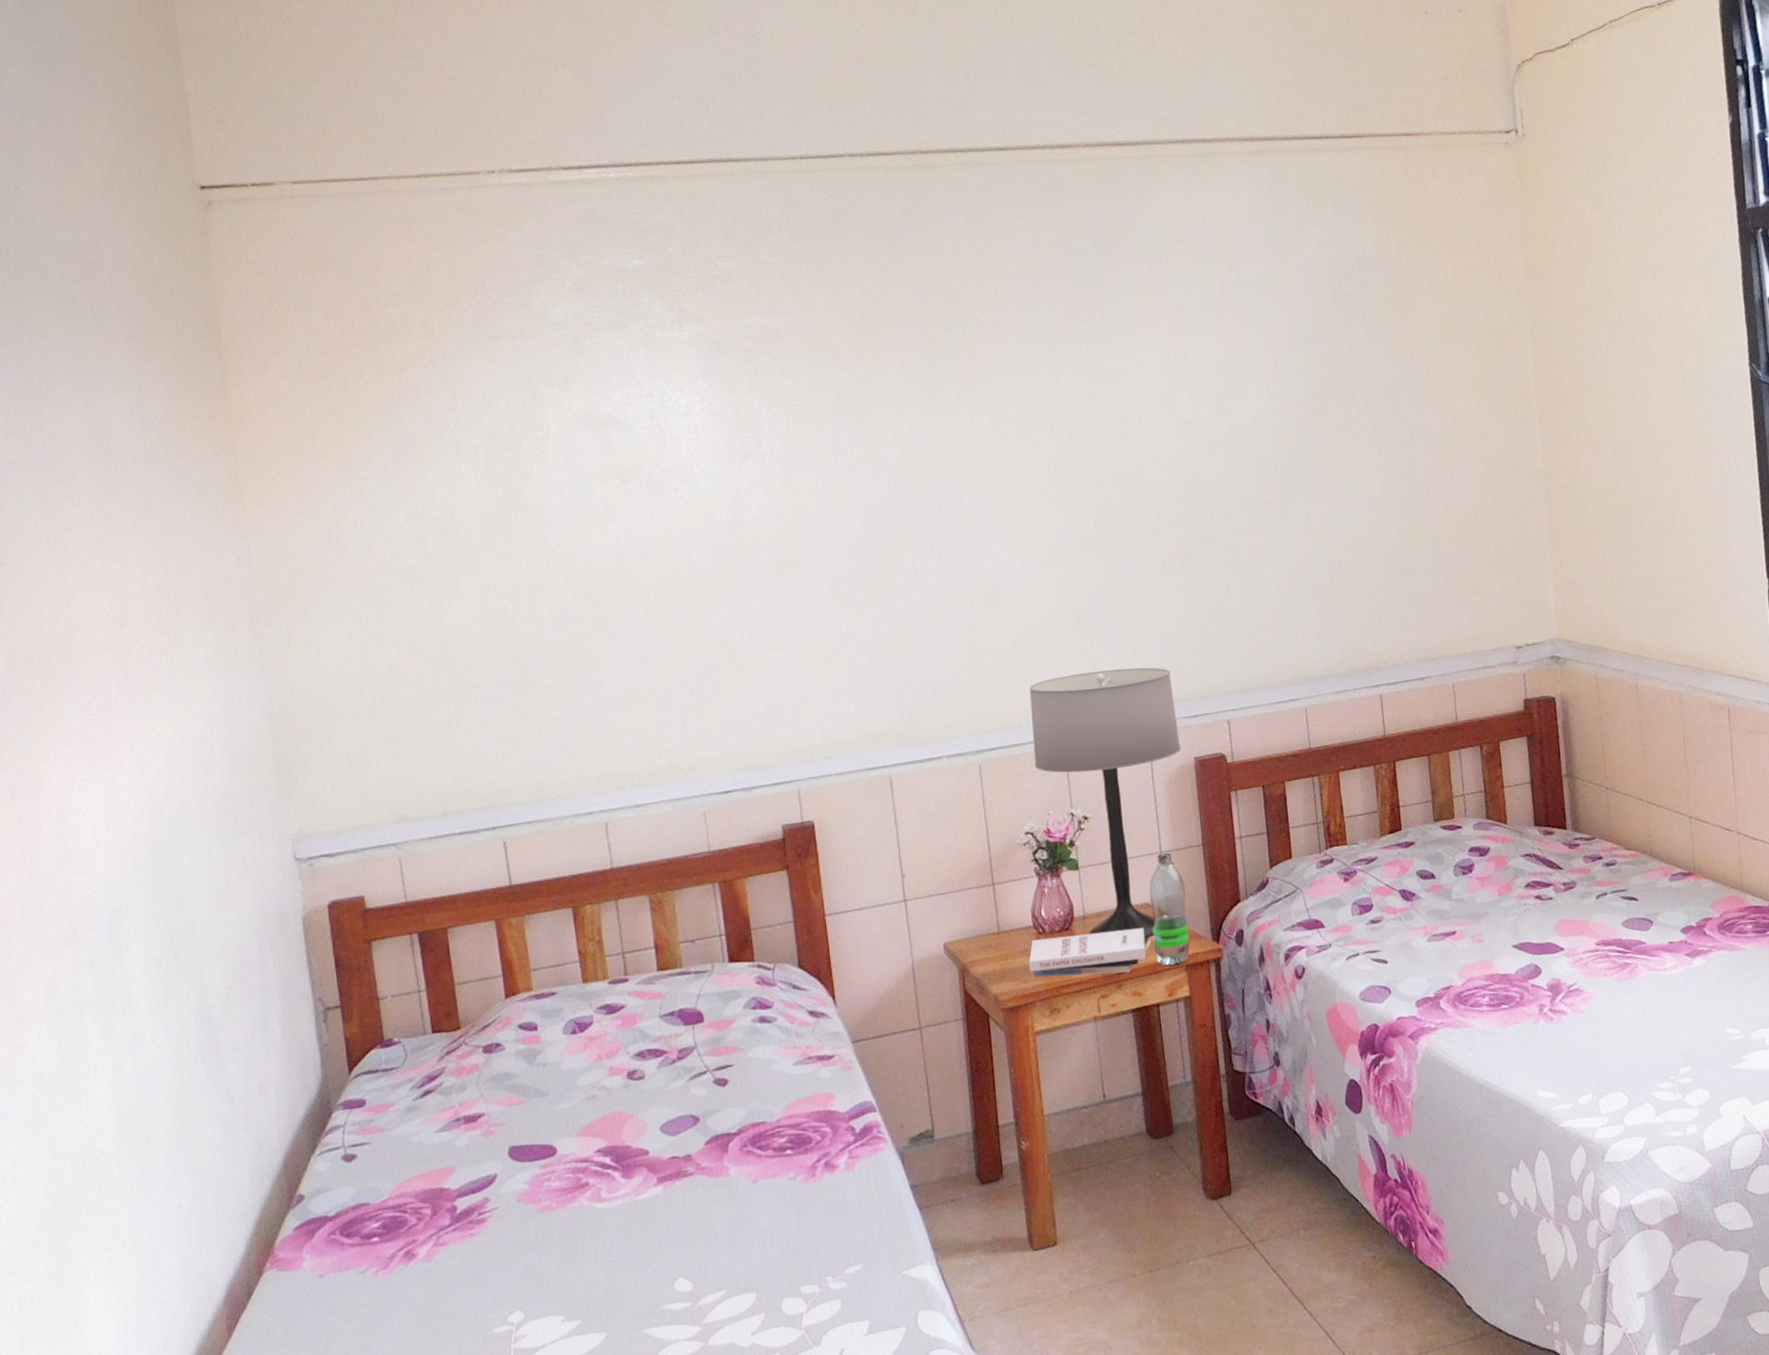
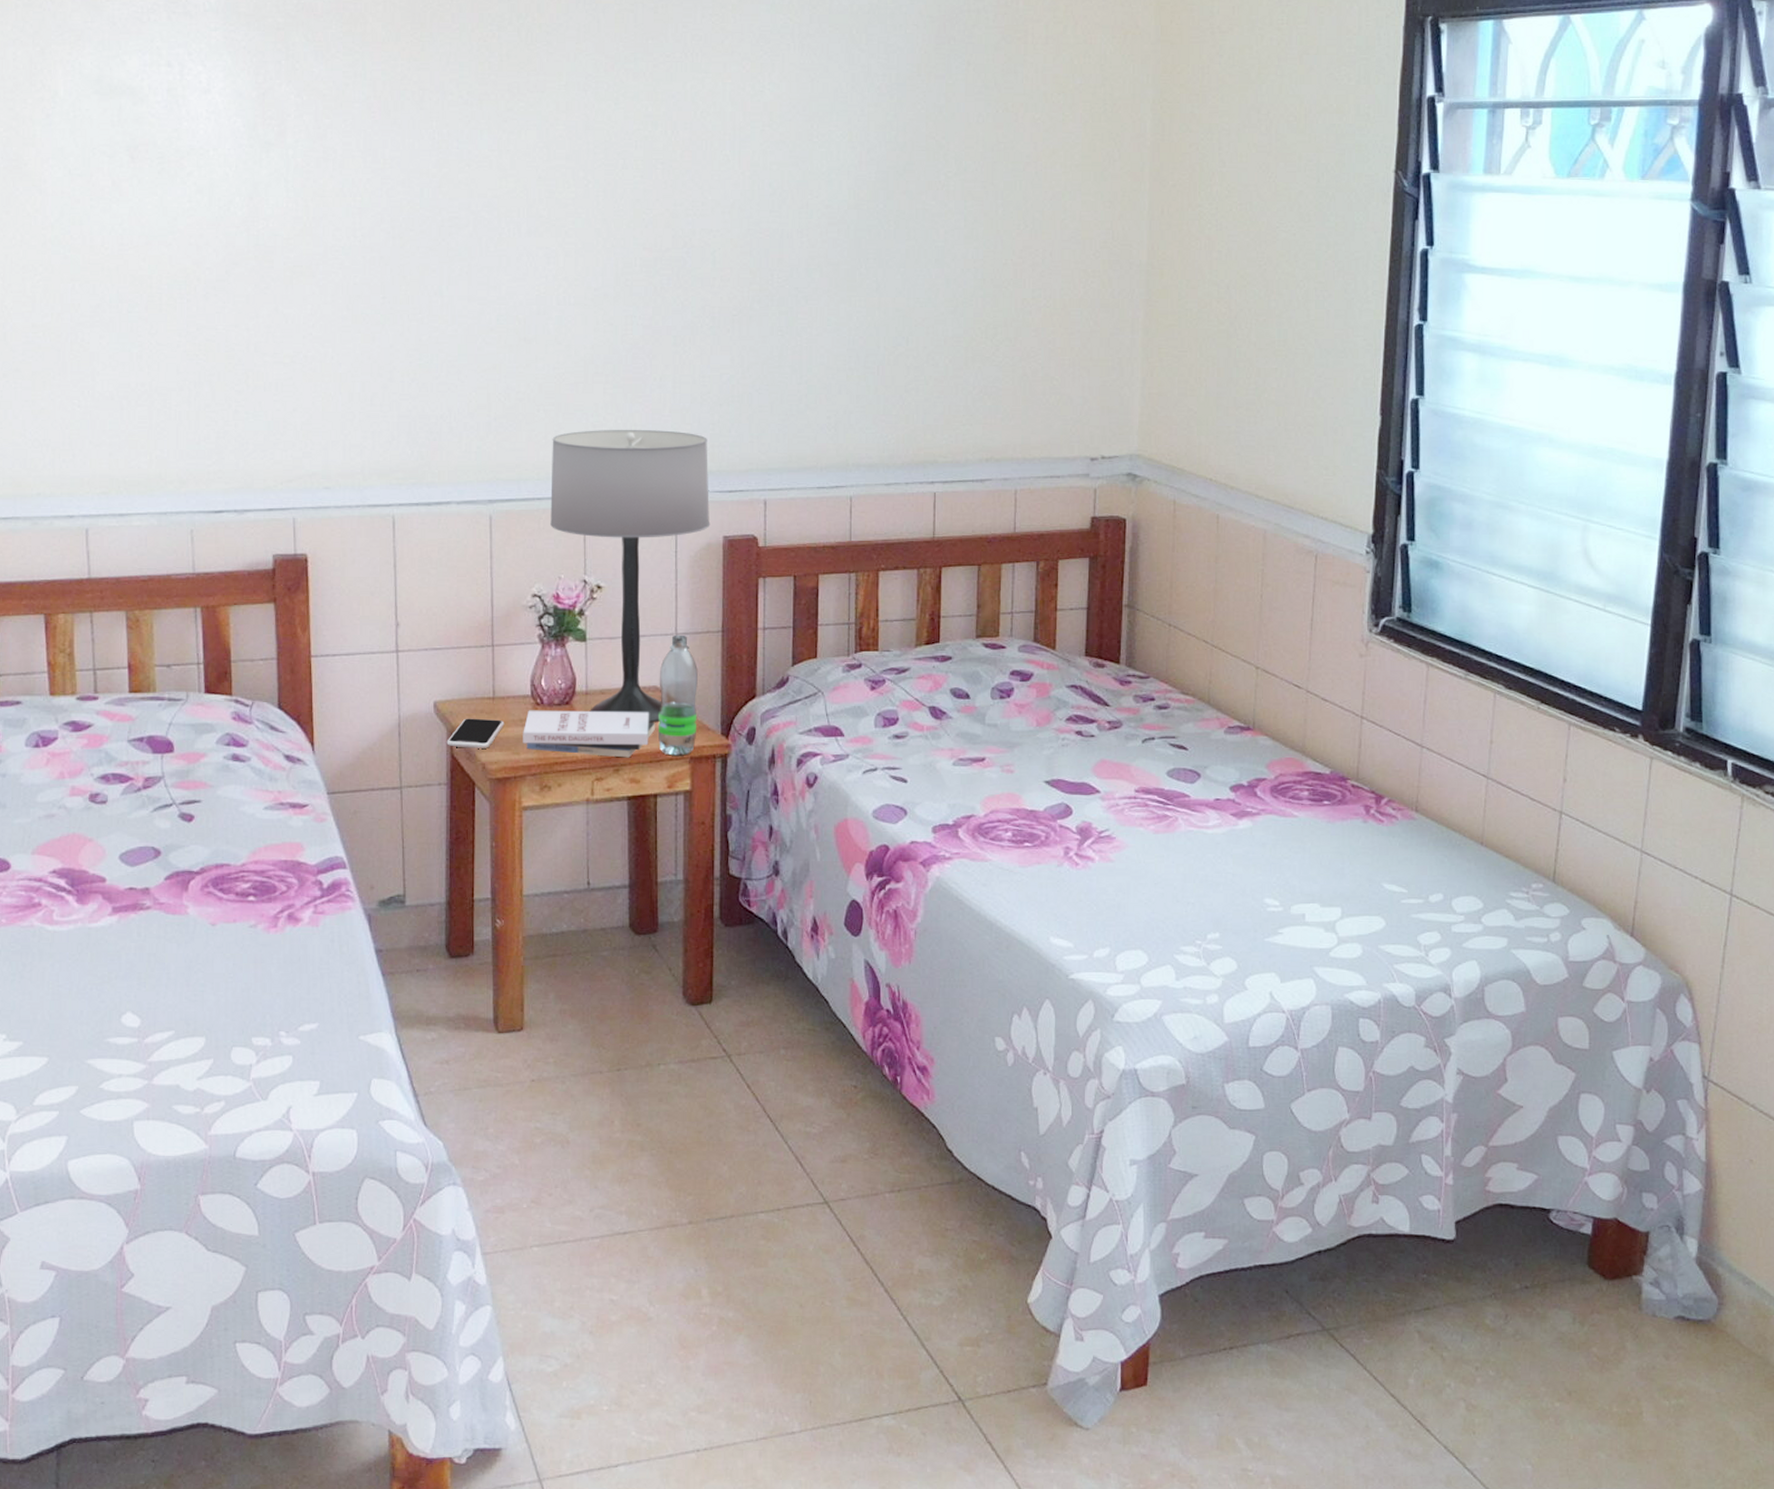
smartphone: none [959,952,1011,984] -> present [446,718,505,748]

